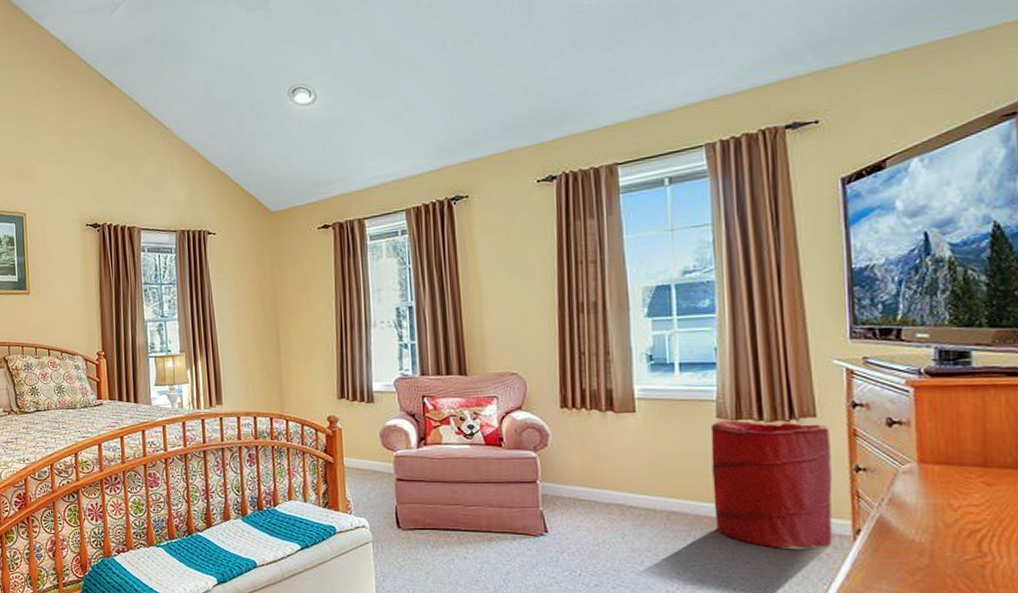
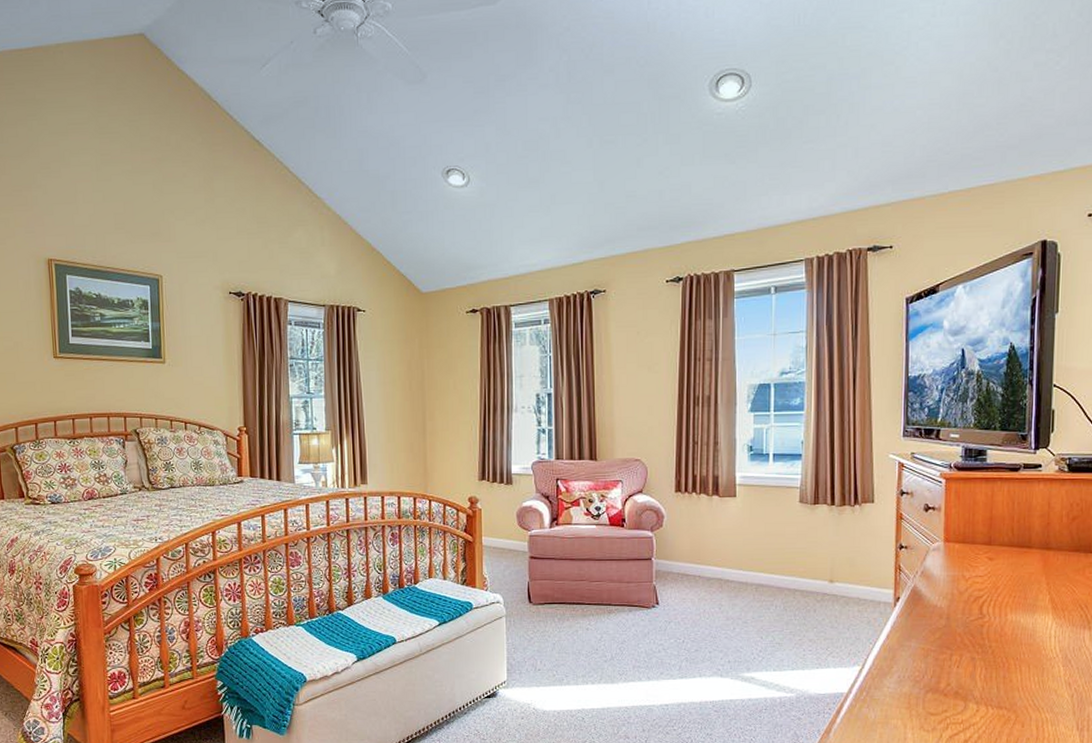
laundry hamper: present [711,420,833,550] -> none [793,505,883,616]

